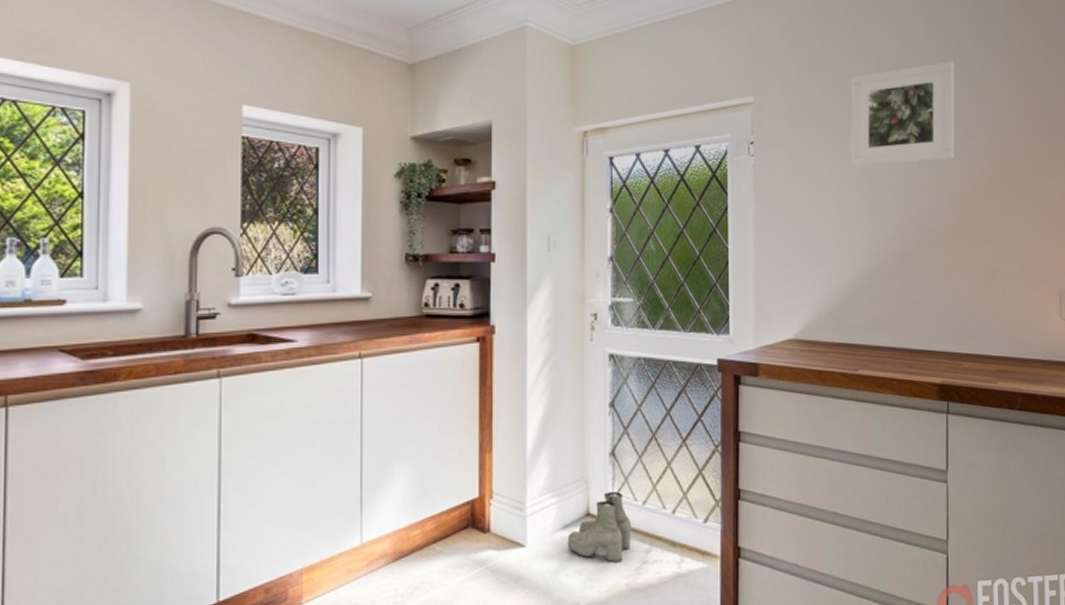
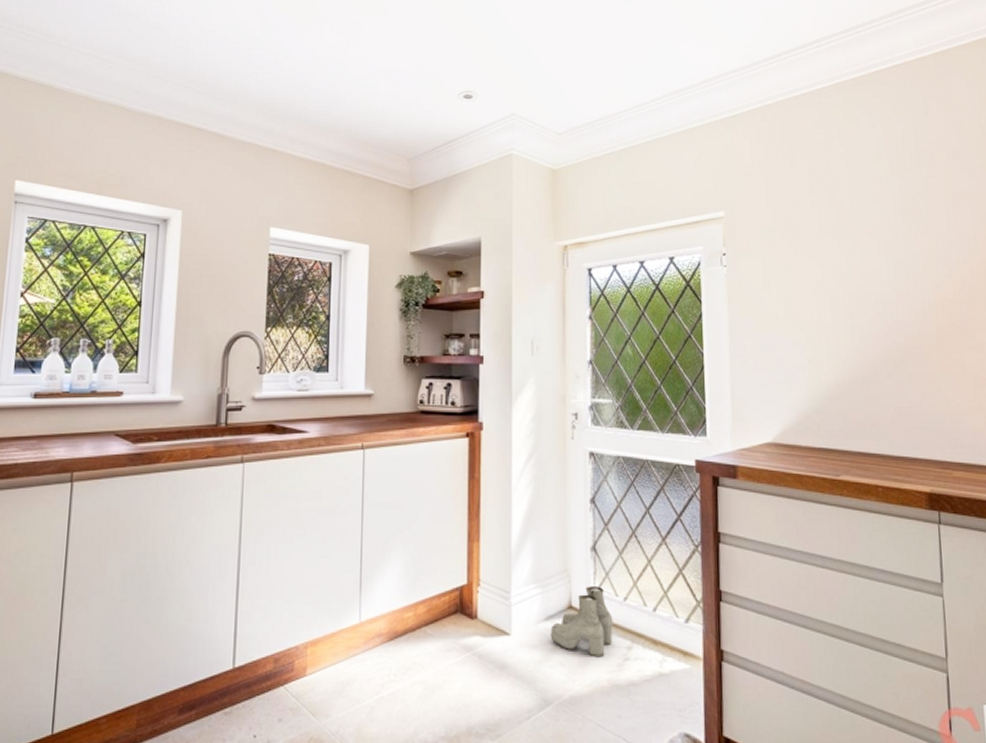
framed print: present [850,61,955,166] -> none [820,174,932,275]

